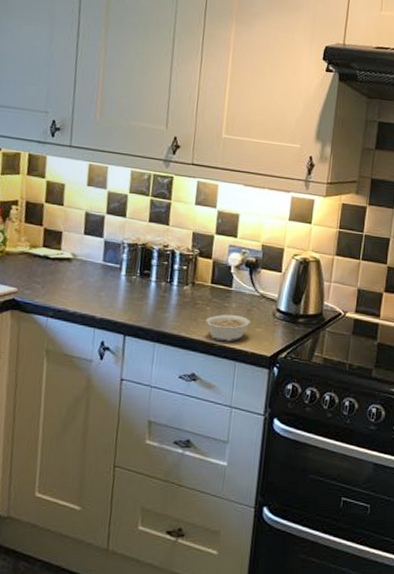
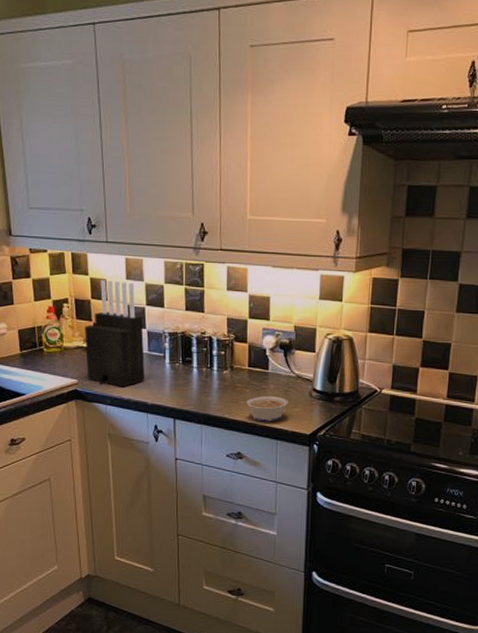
knife block: none [29,184,101,299] -> present [85,280,145,388]

